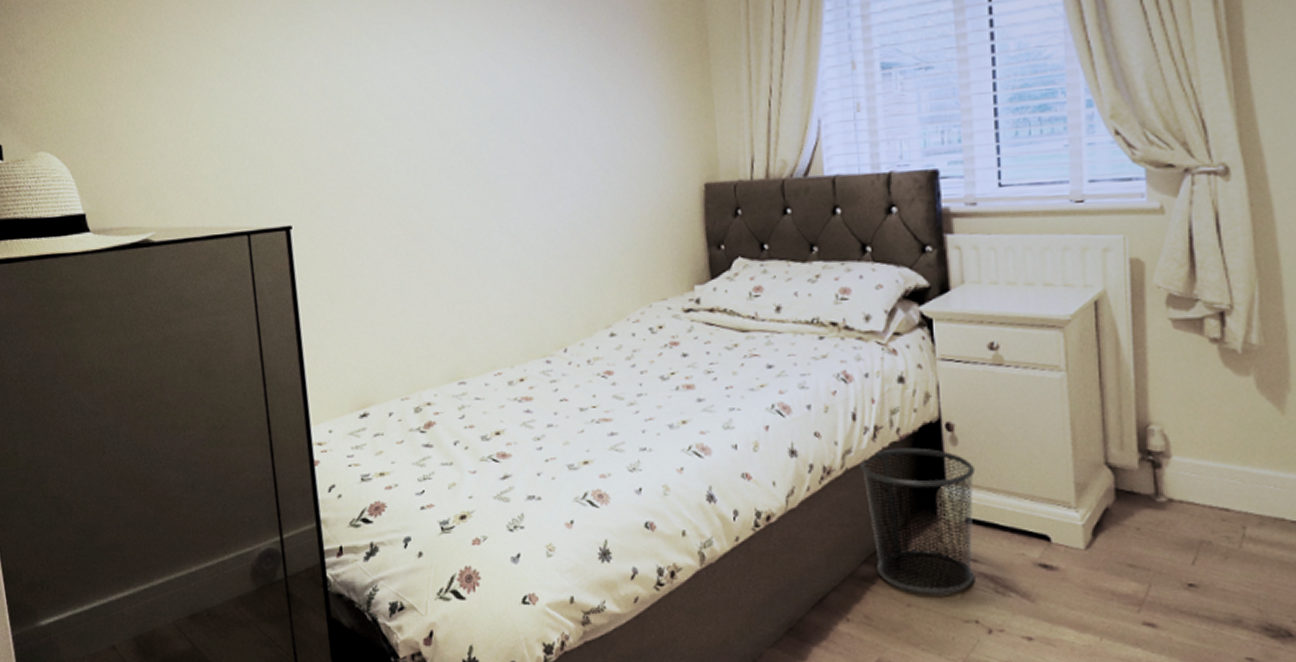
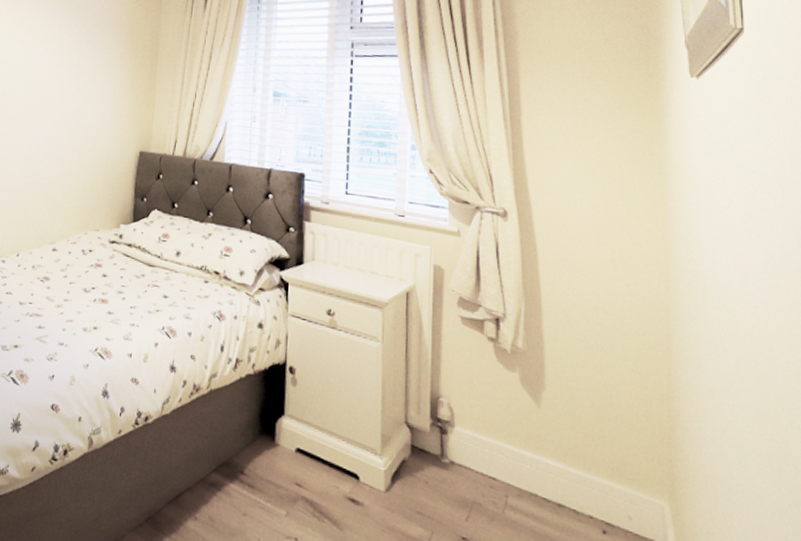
waste bin: present [860,447,976,594] -> none [221,379,308,511]

